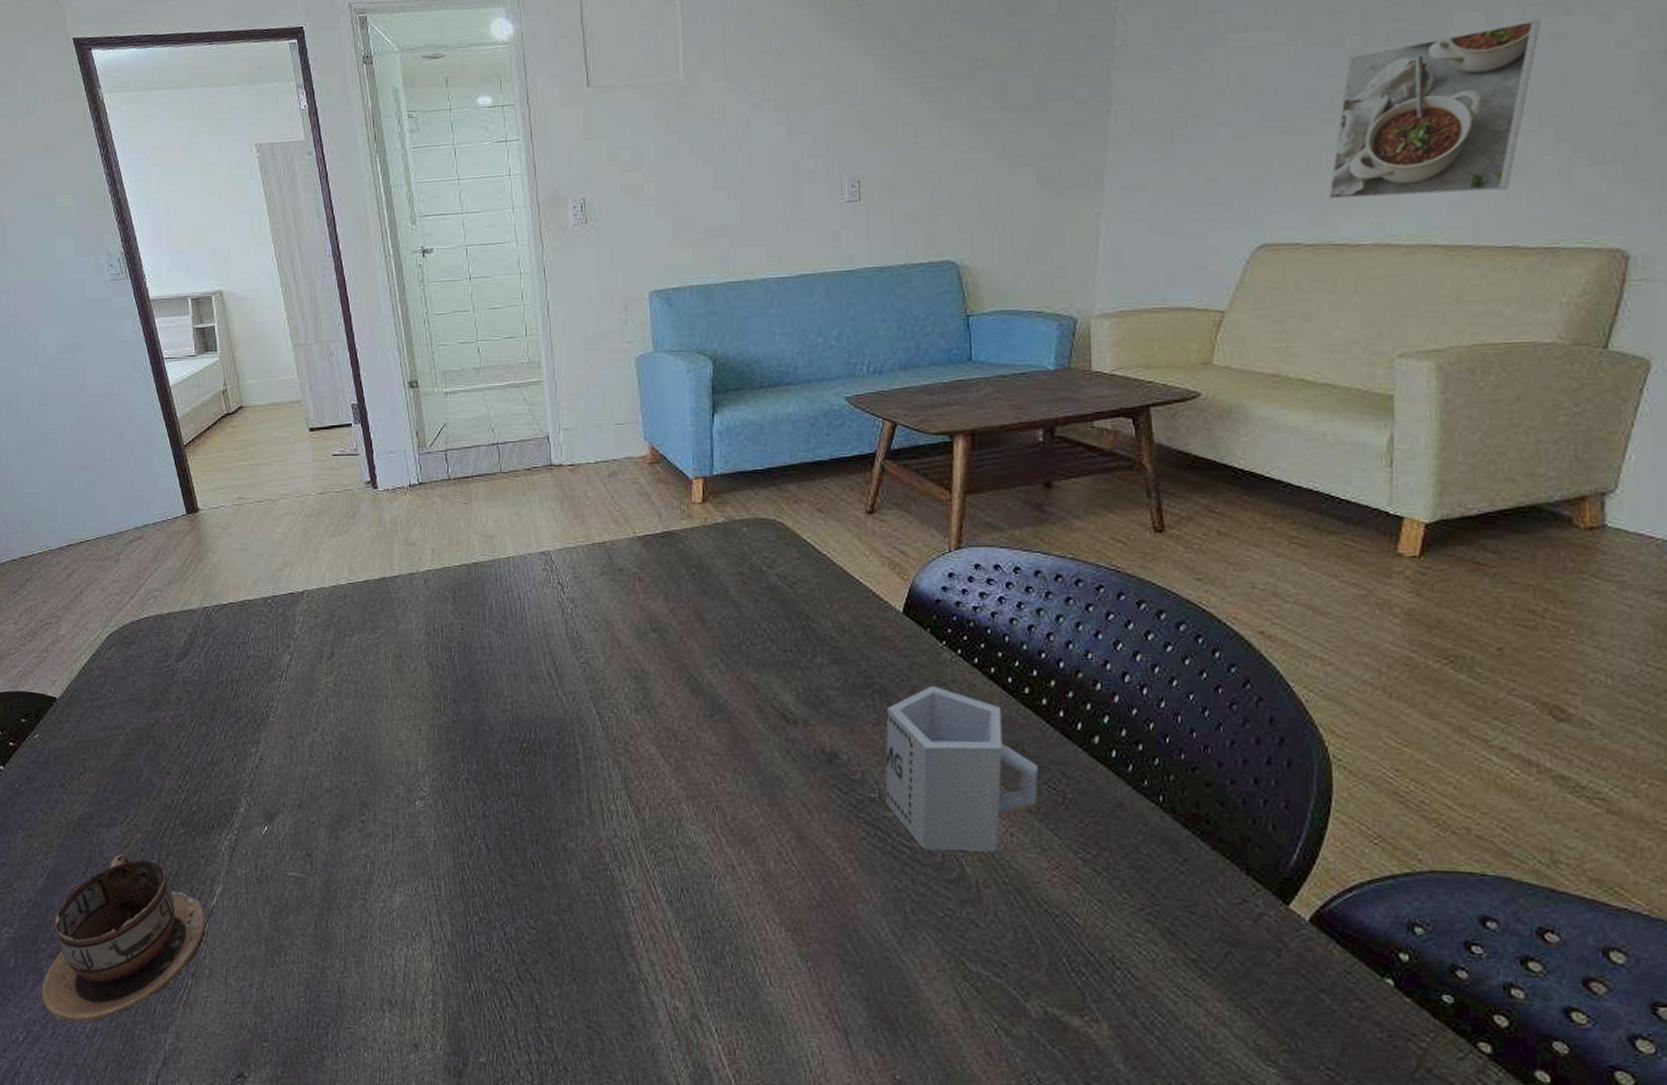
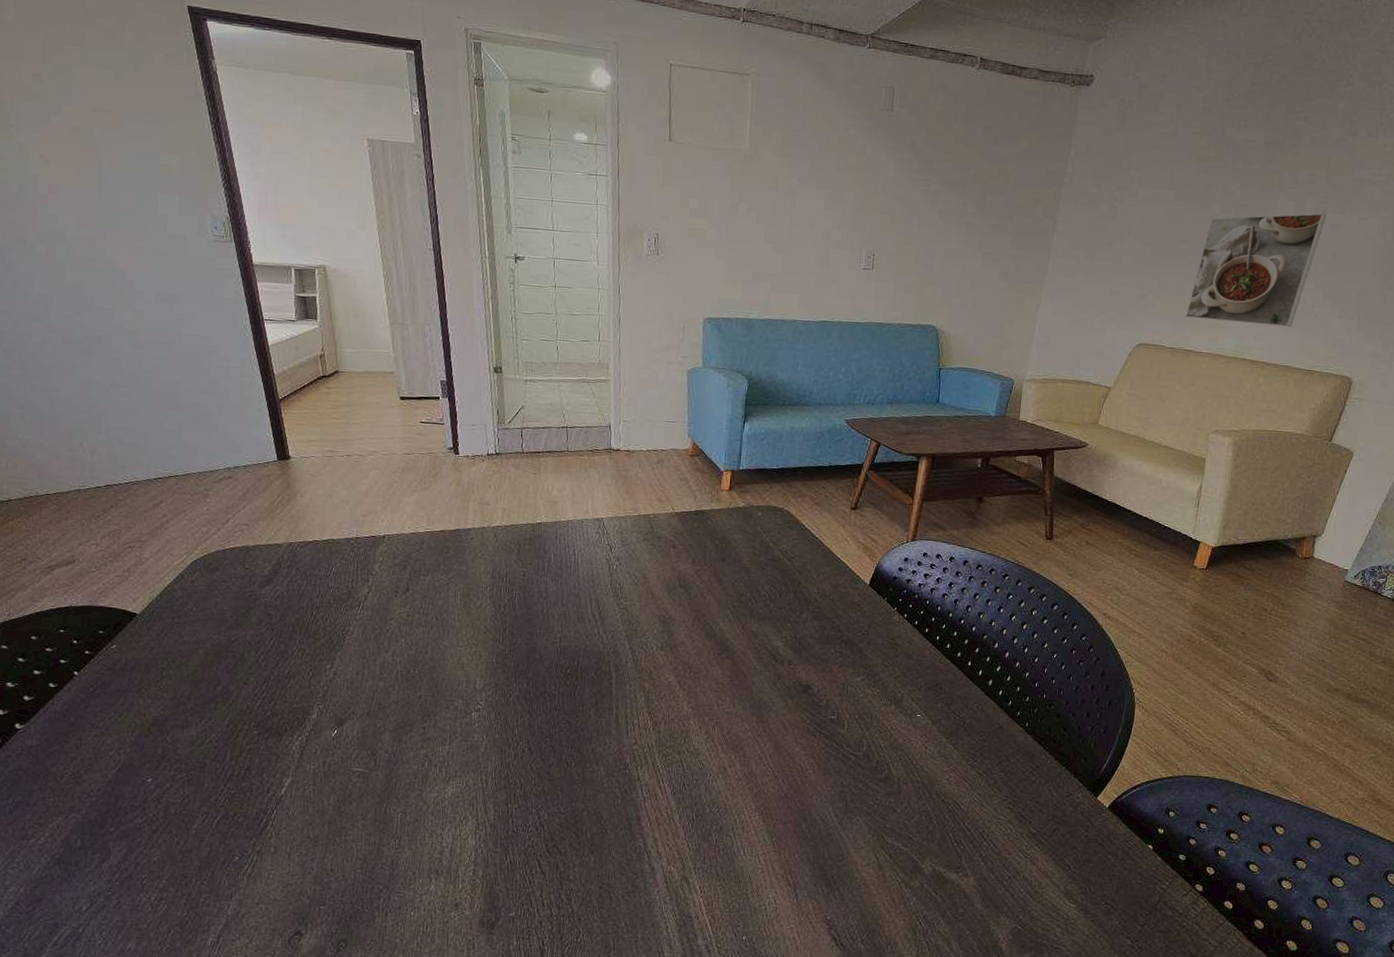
cup: present [41,854,206,1023] -> none [107,751,274,894]
cup: present [885,685,1038,852] -> none [842,639,949,759]

